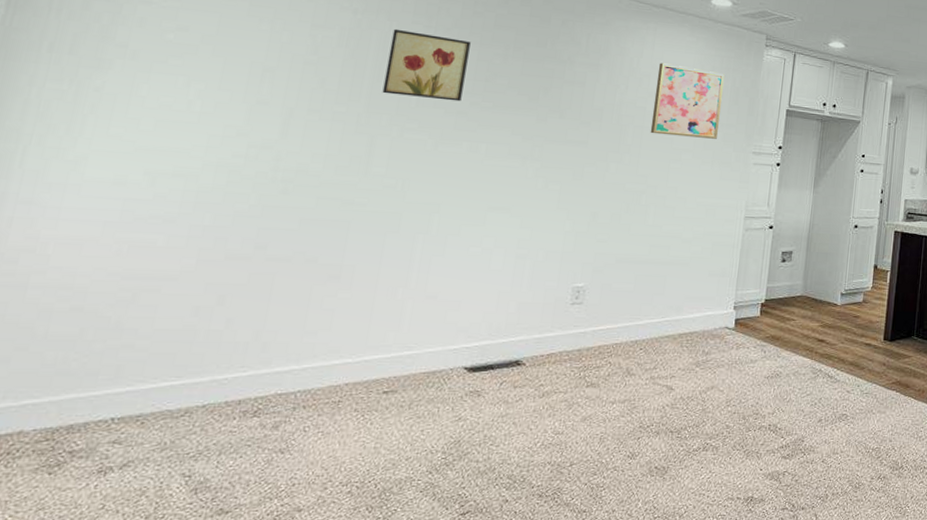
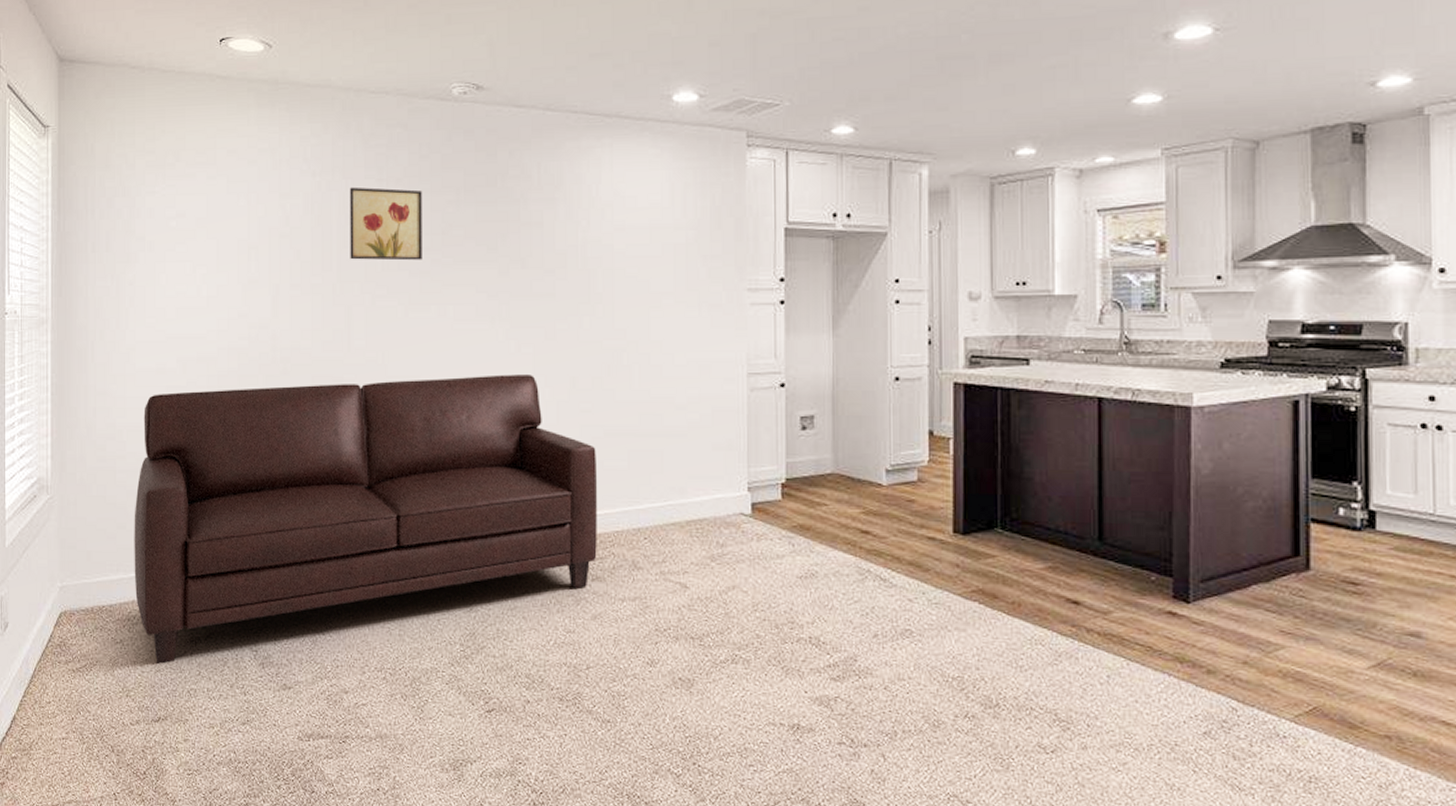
sofa: none [25,205,607,502] -> present [134,374,597,665]
wall art: present [650,63,724,139] -> none [621,186,701,277]

